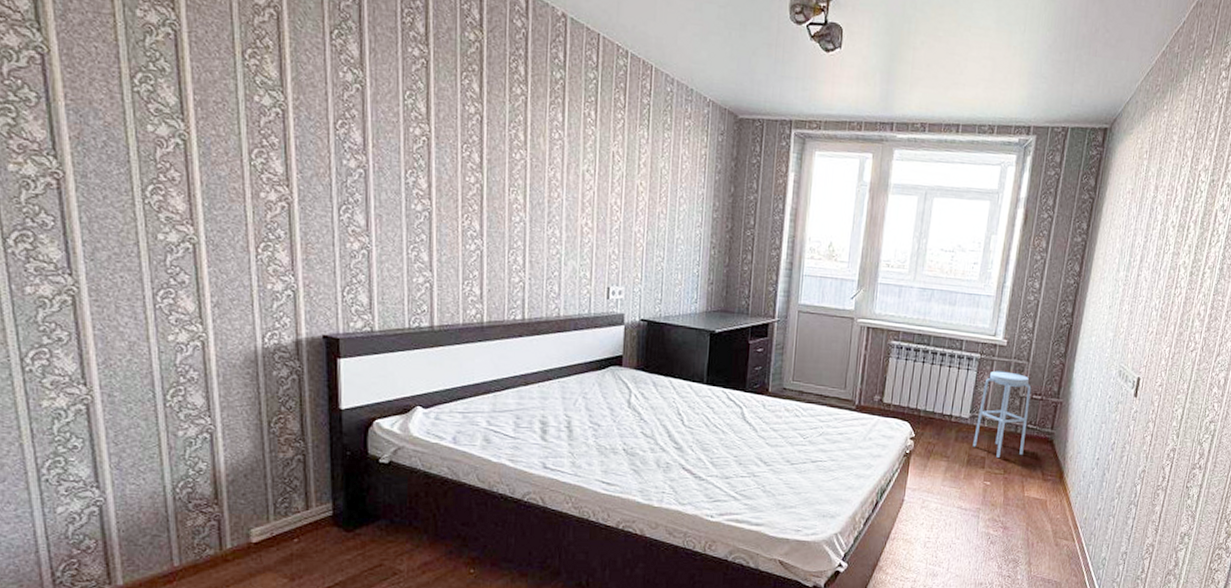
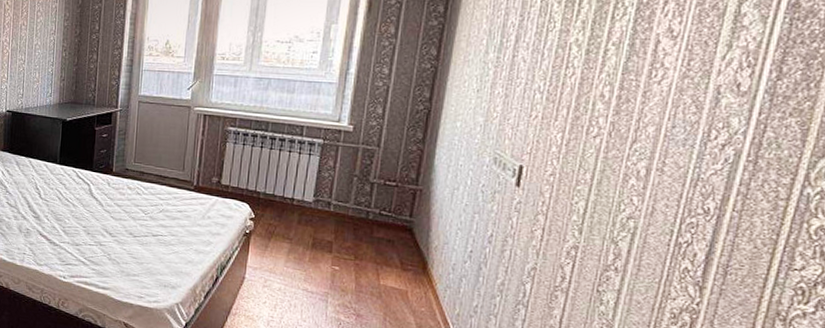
stool: present [973,371,1032,458] -> none [318,156,384,243]

